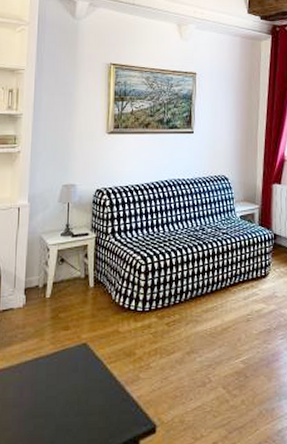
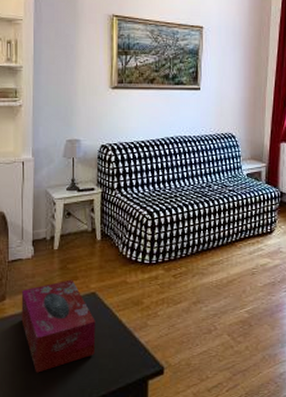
tissue box: none [9,329,86,434] -> present [21,279,96,373]

